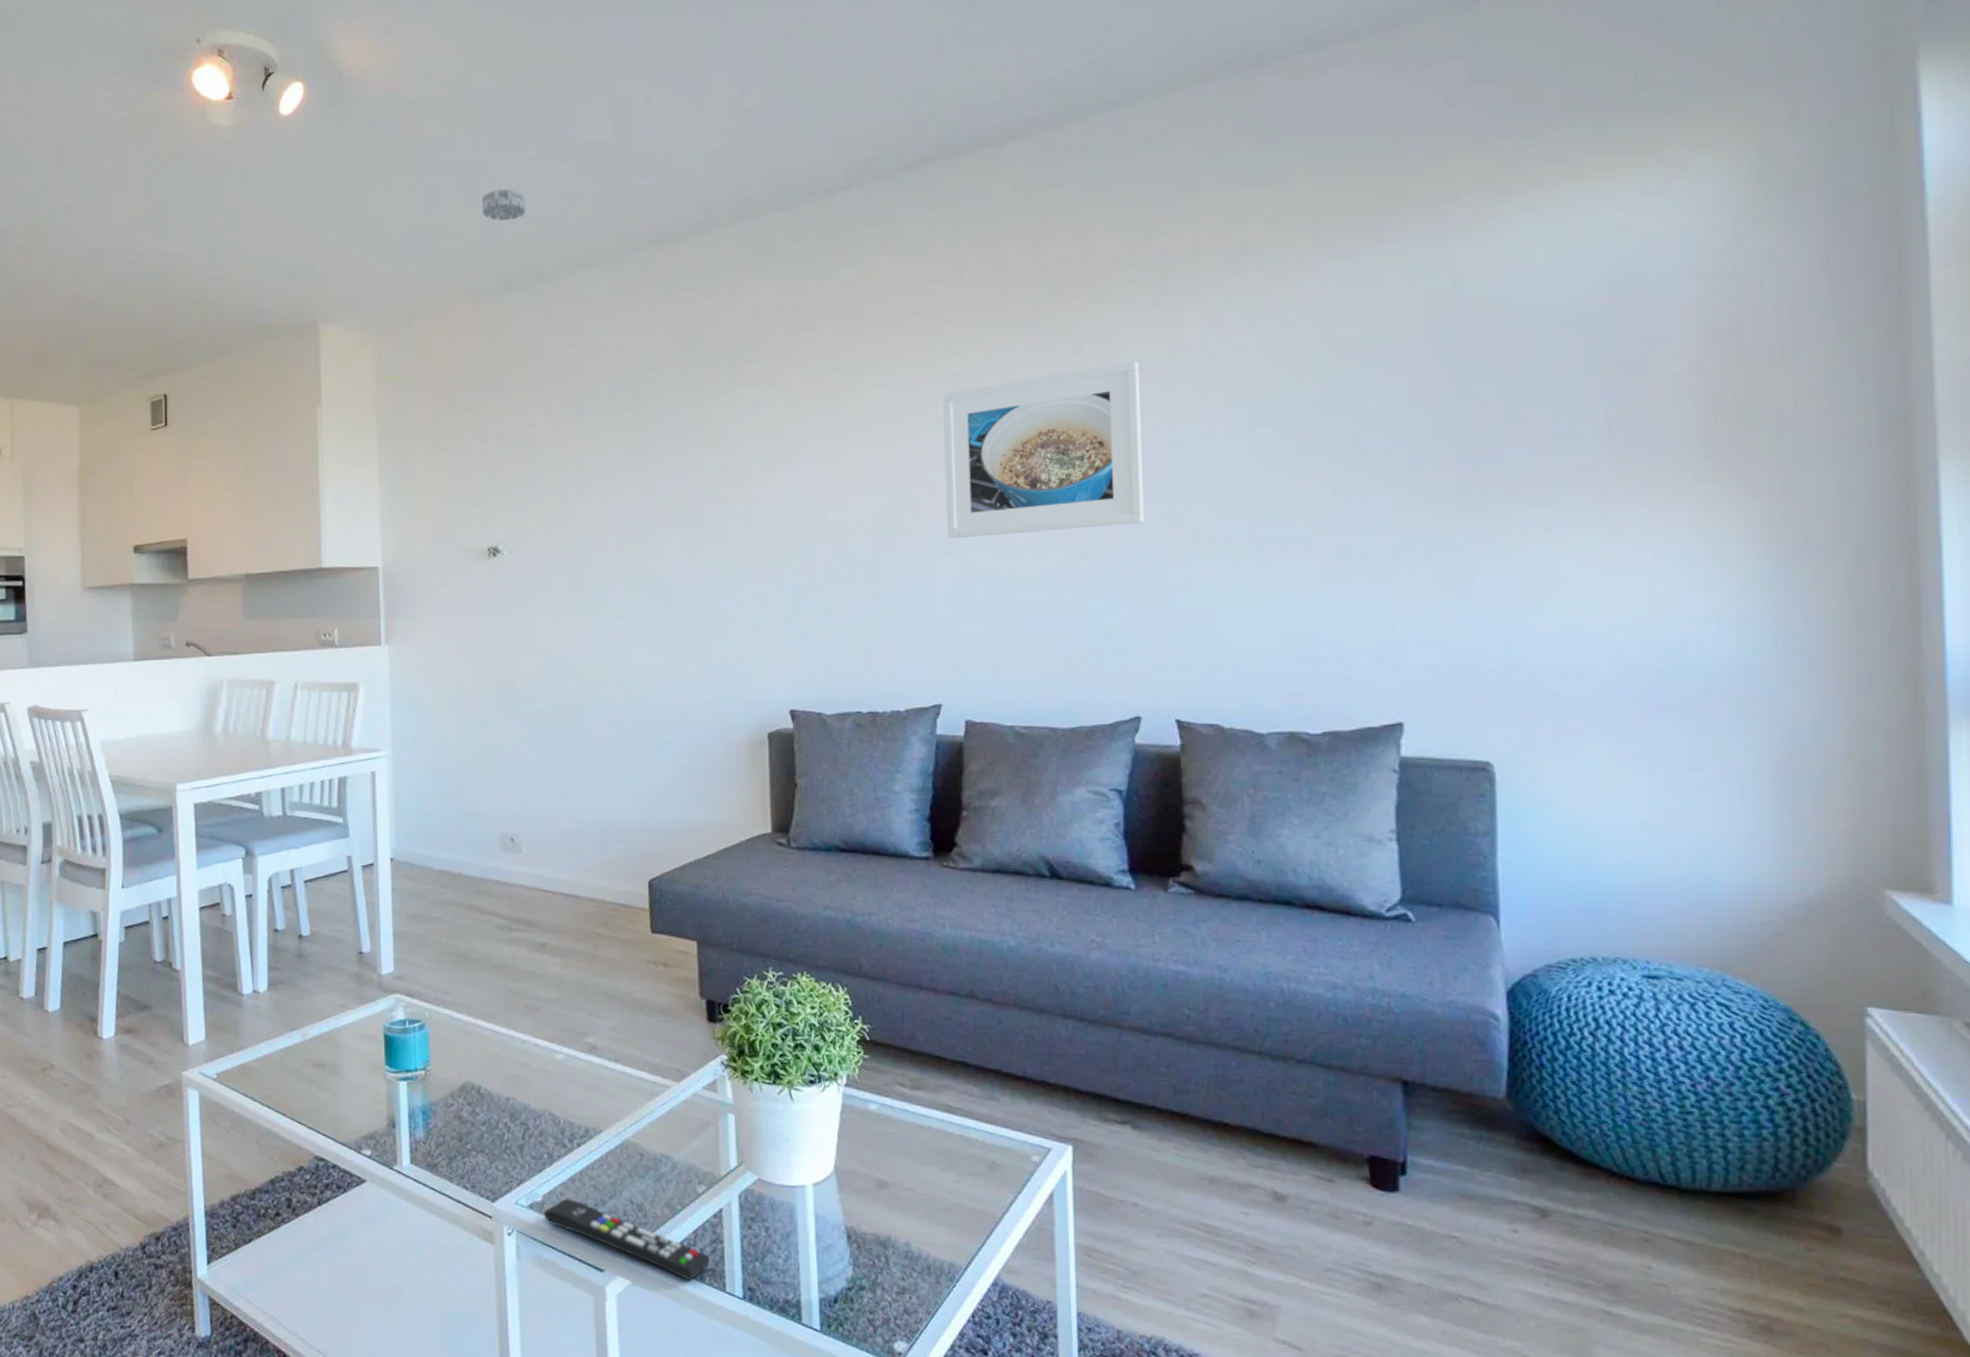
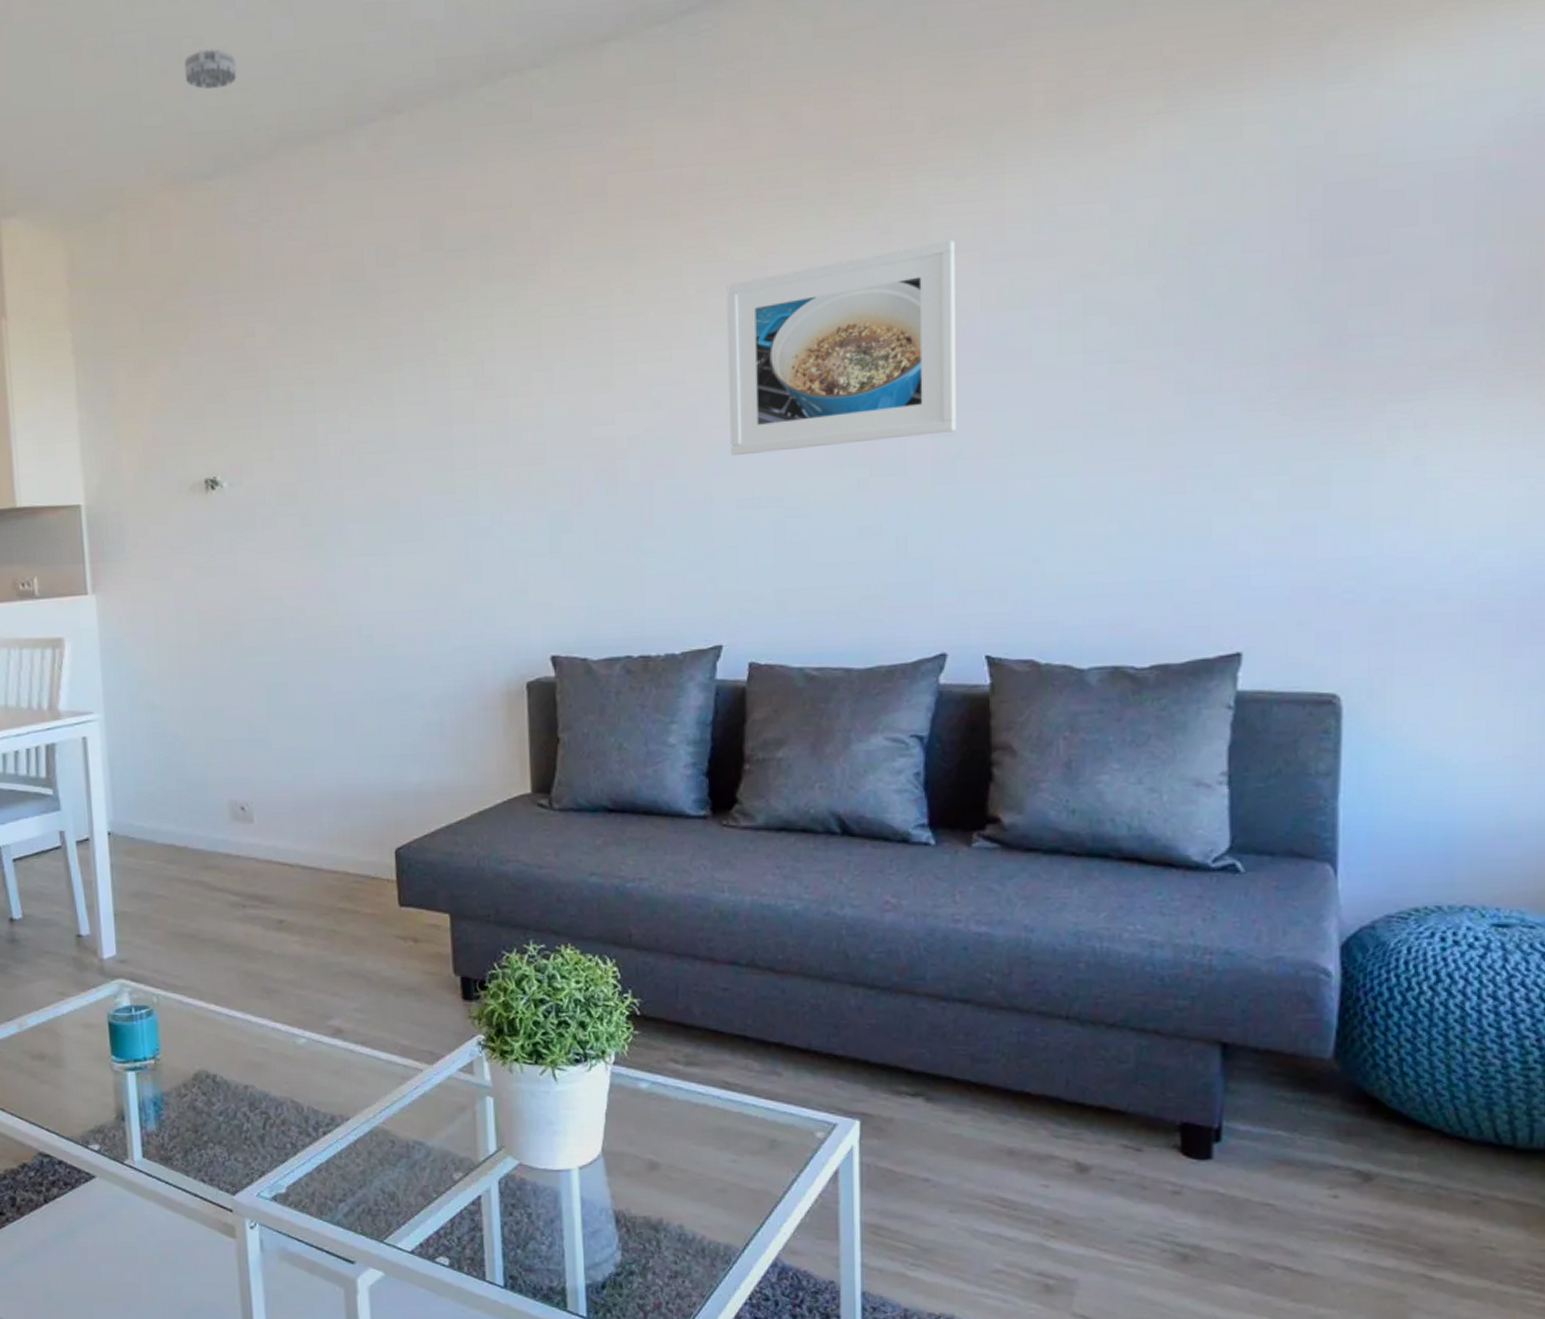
remote control: present [543,1198,711,1282] -> none [288,1189,469,1271]

